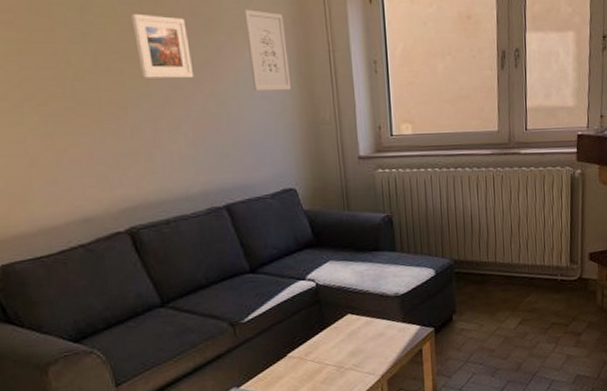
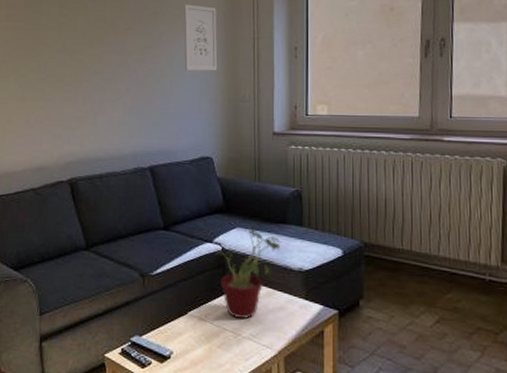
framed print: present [131,13,194,79] -> none [96,8,138,59]
potted plant: none [308,257,378,352] -> present [214,225,284,319]

